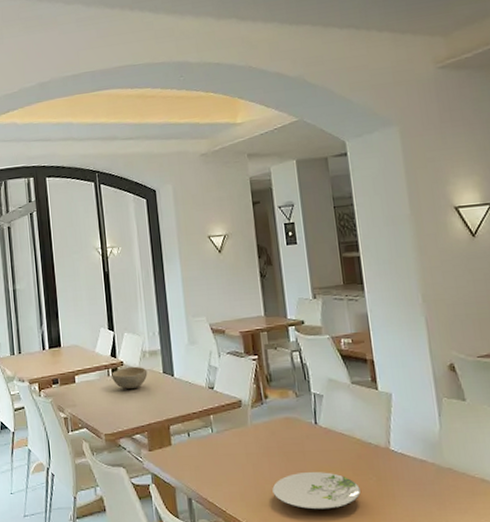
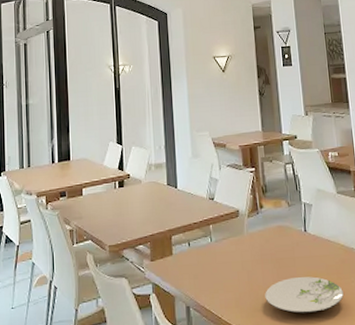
bowl: present [111,366,148,390] -> none [118,178,153,202]

